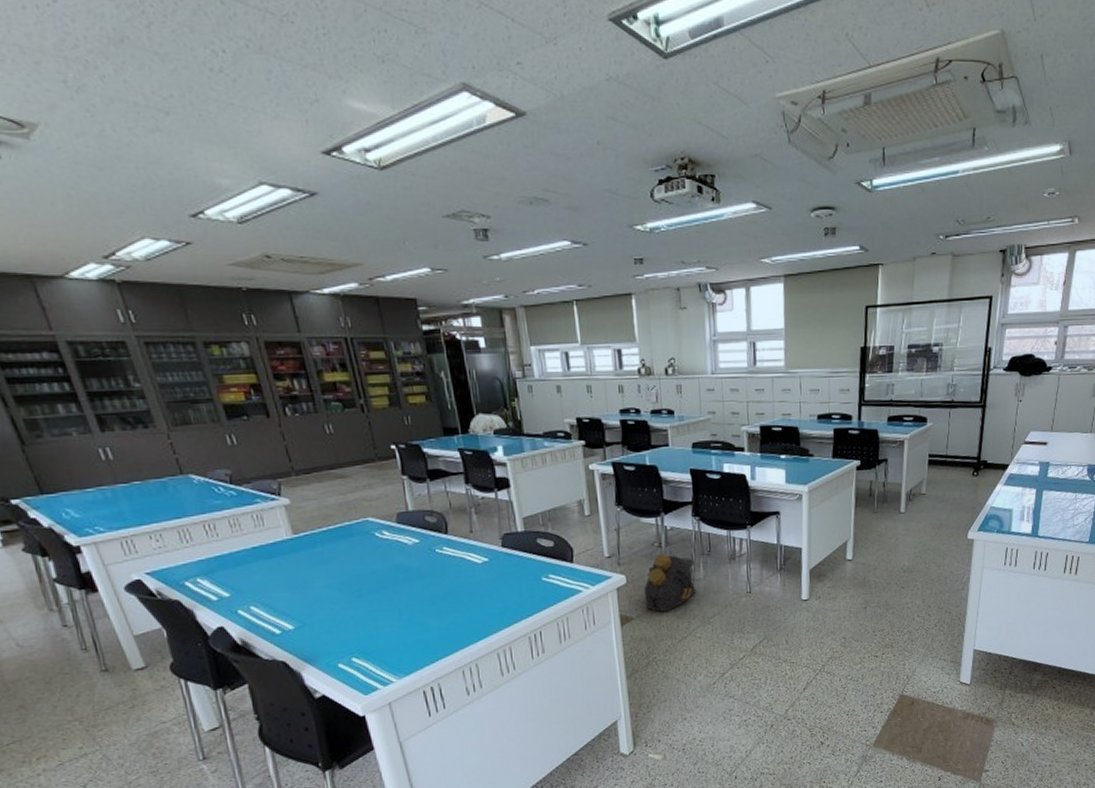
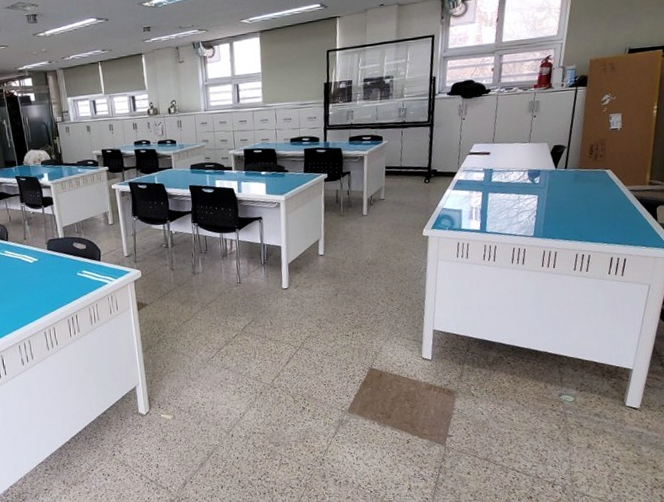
backpack: present [644,553,697,613] -> none [155,252,197,300]

